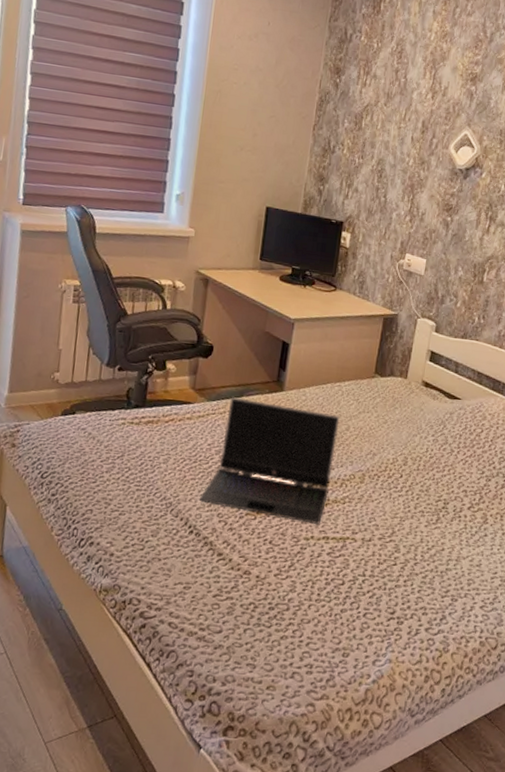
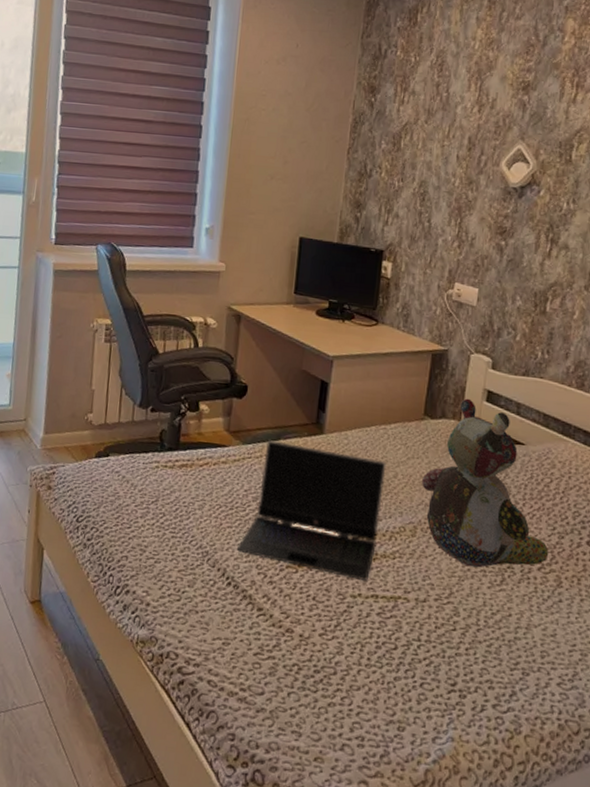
stuffed bear: none [371,358,478,509] -> present [422,398,549,568]

